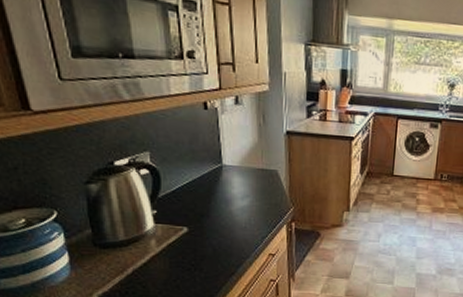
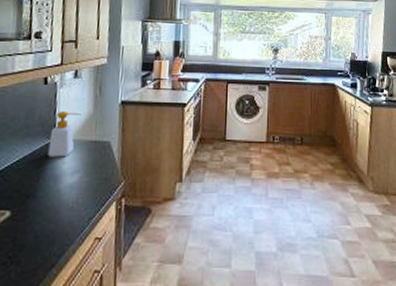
soap bottle: none [216,137,246,183] -> present [47,110,82,157]

